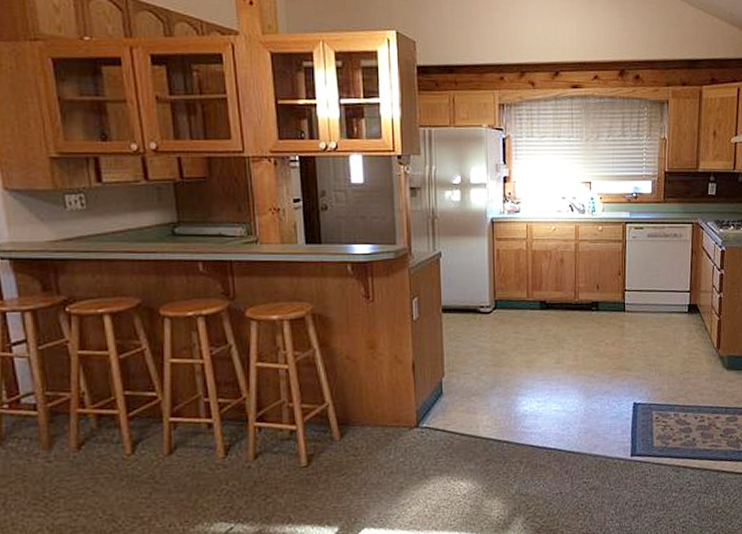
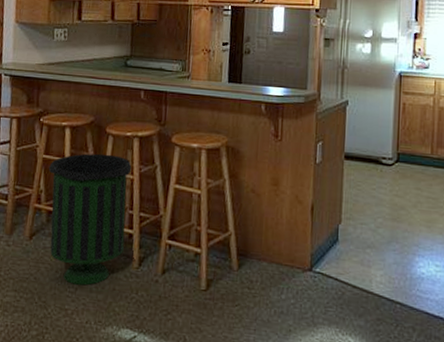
trash can: none [89,339,204,489] -> present [49,153,132,286]

